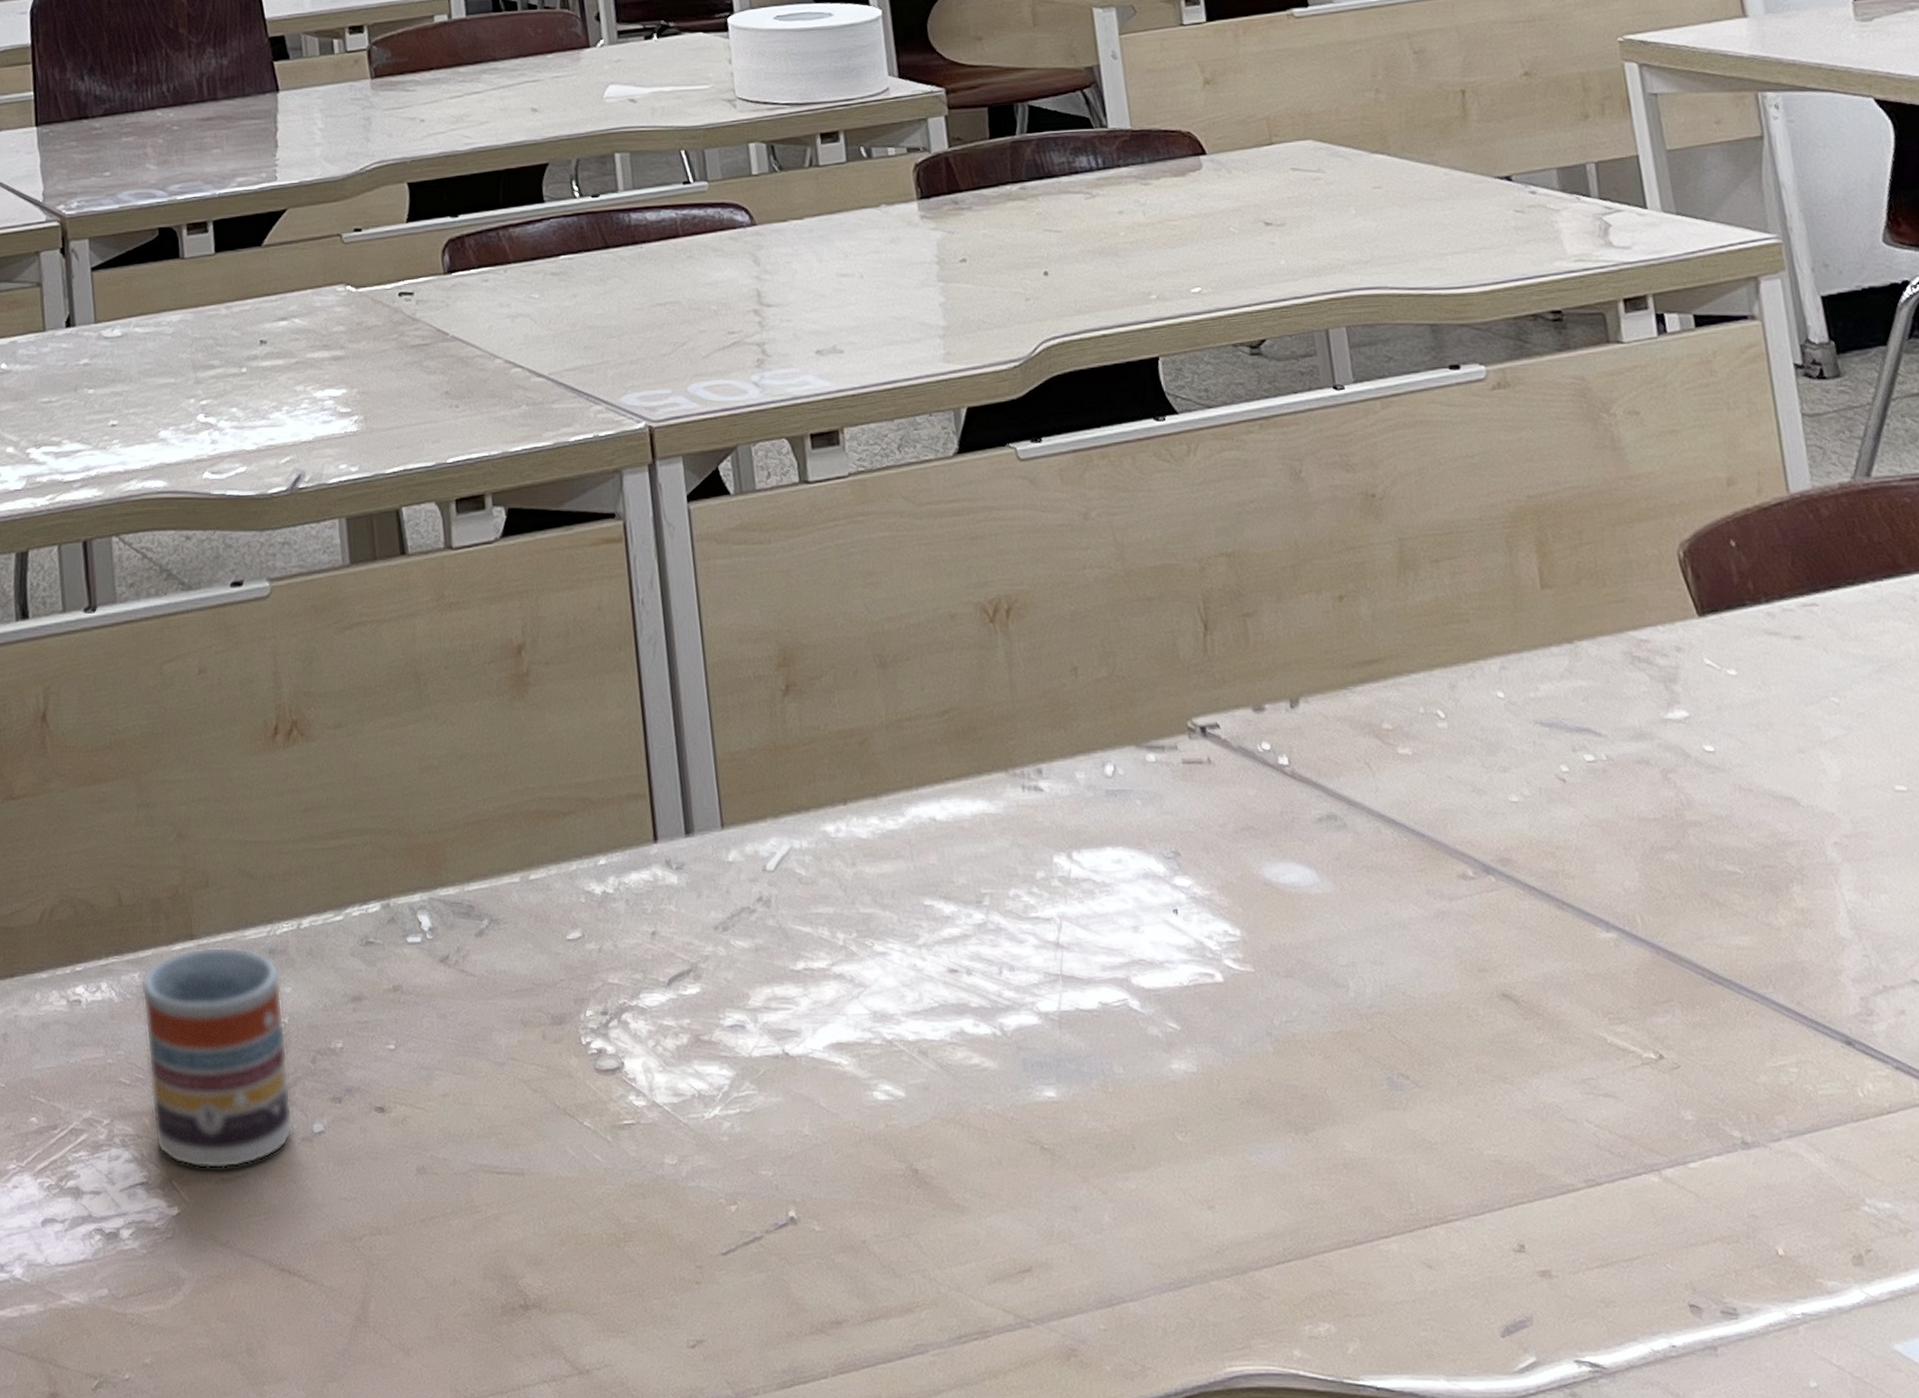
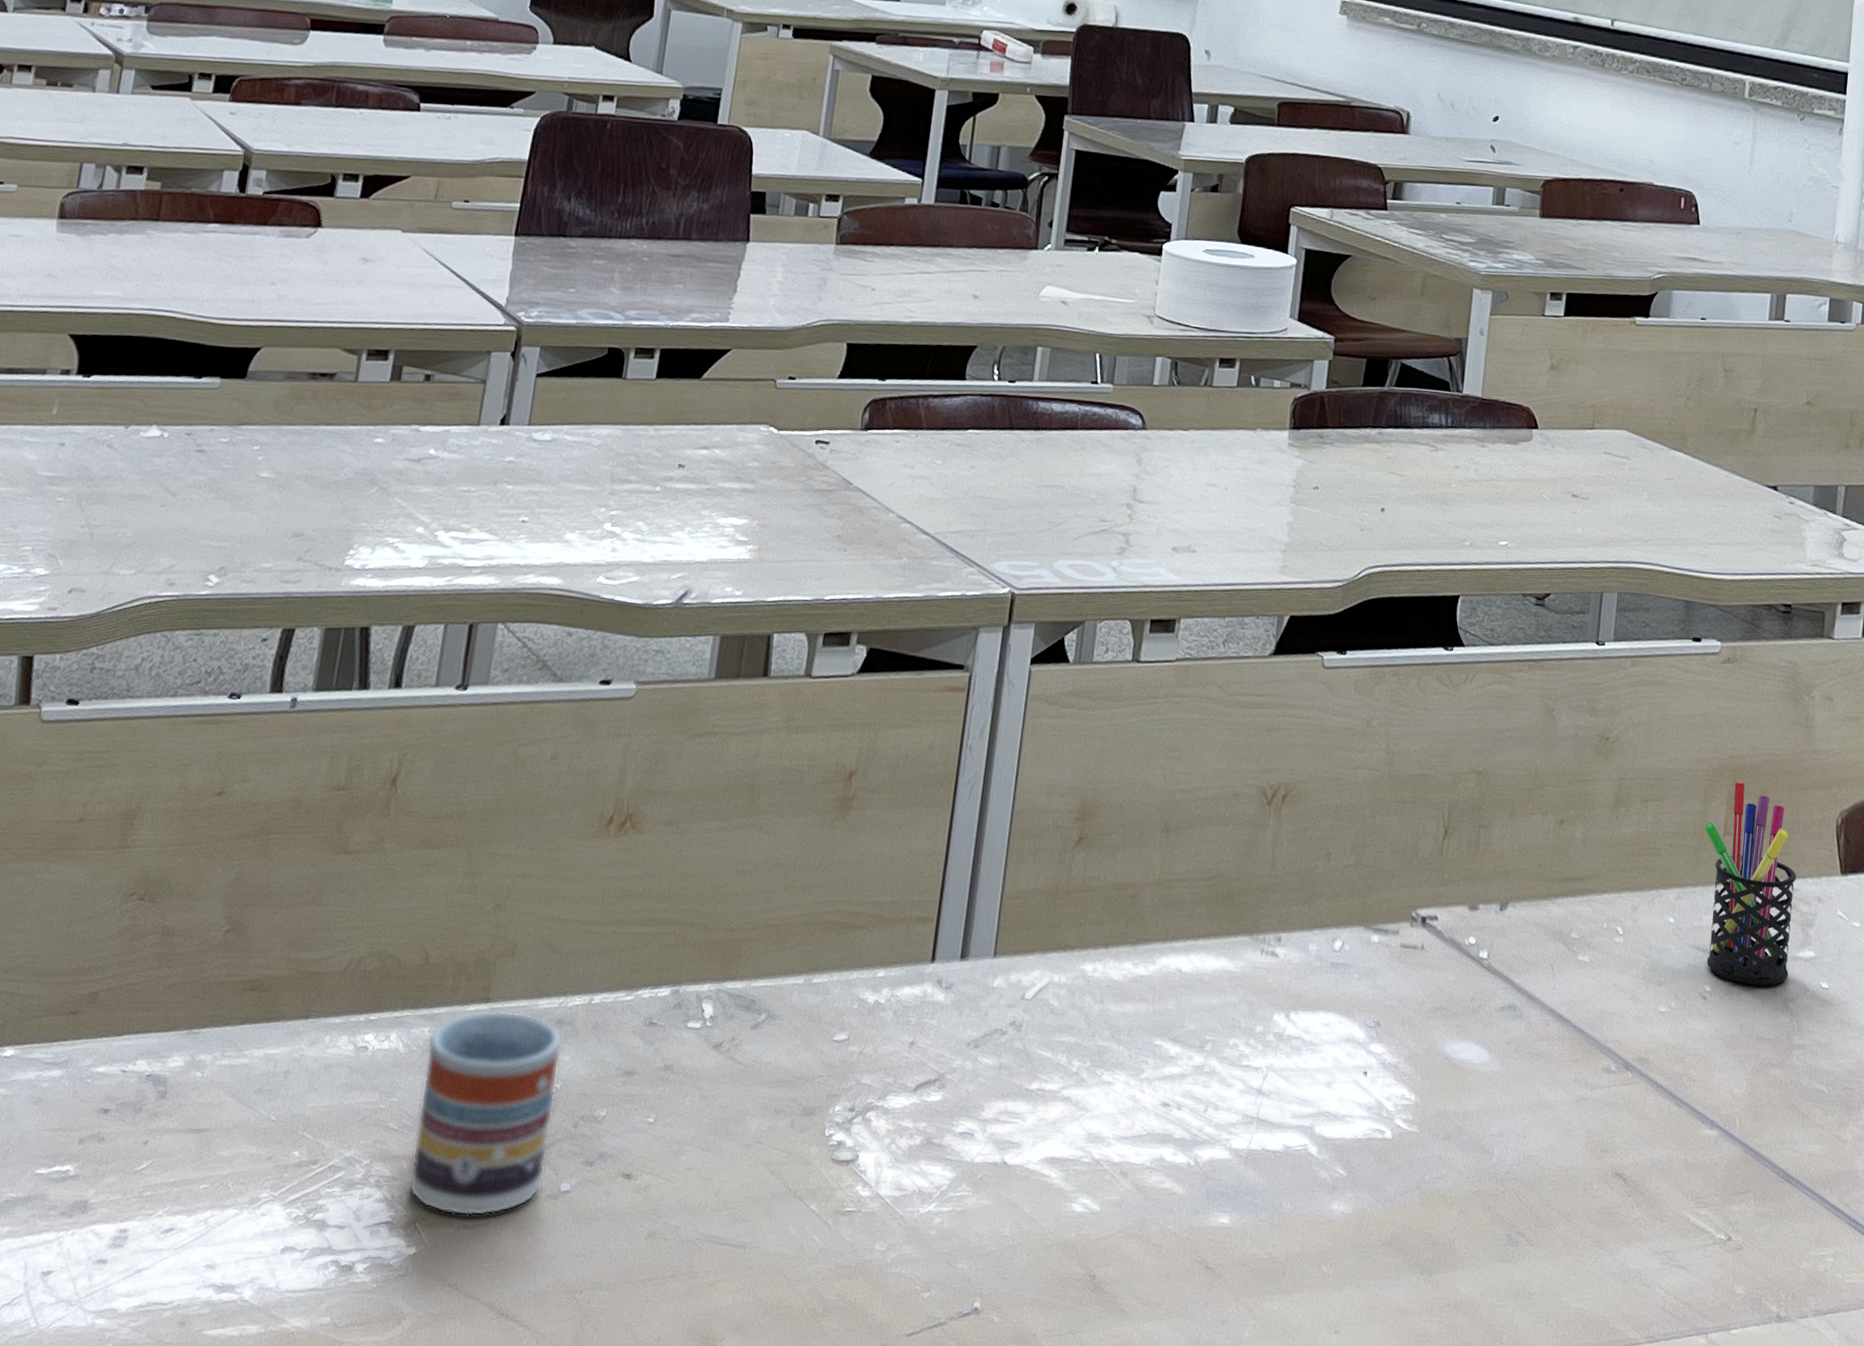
pen holder: none [1515,524,1661,758] -> present [1704,781,1797,986]

